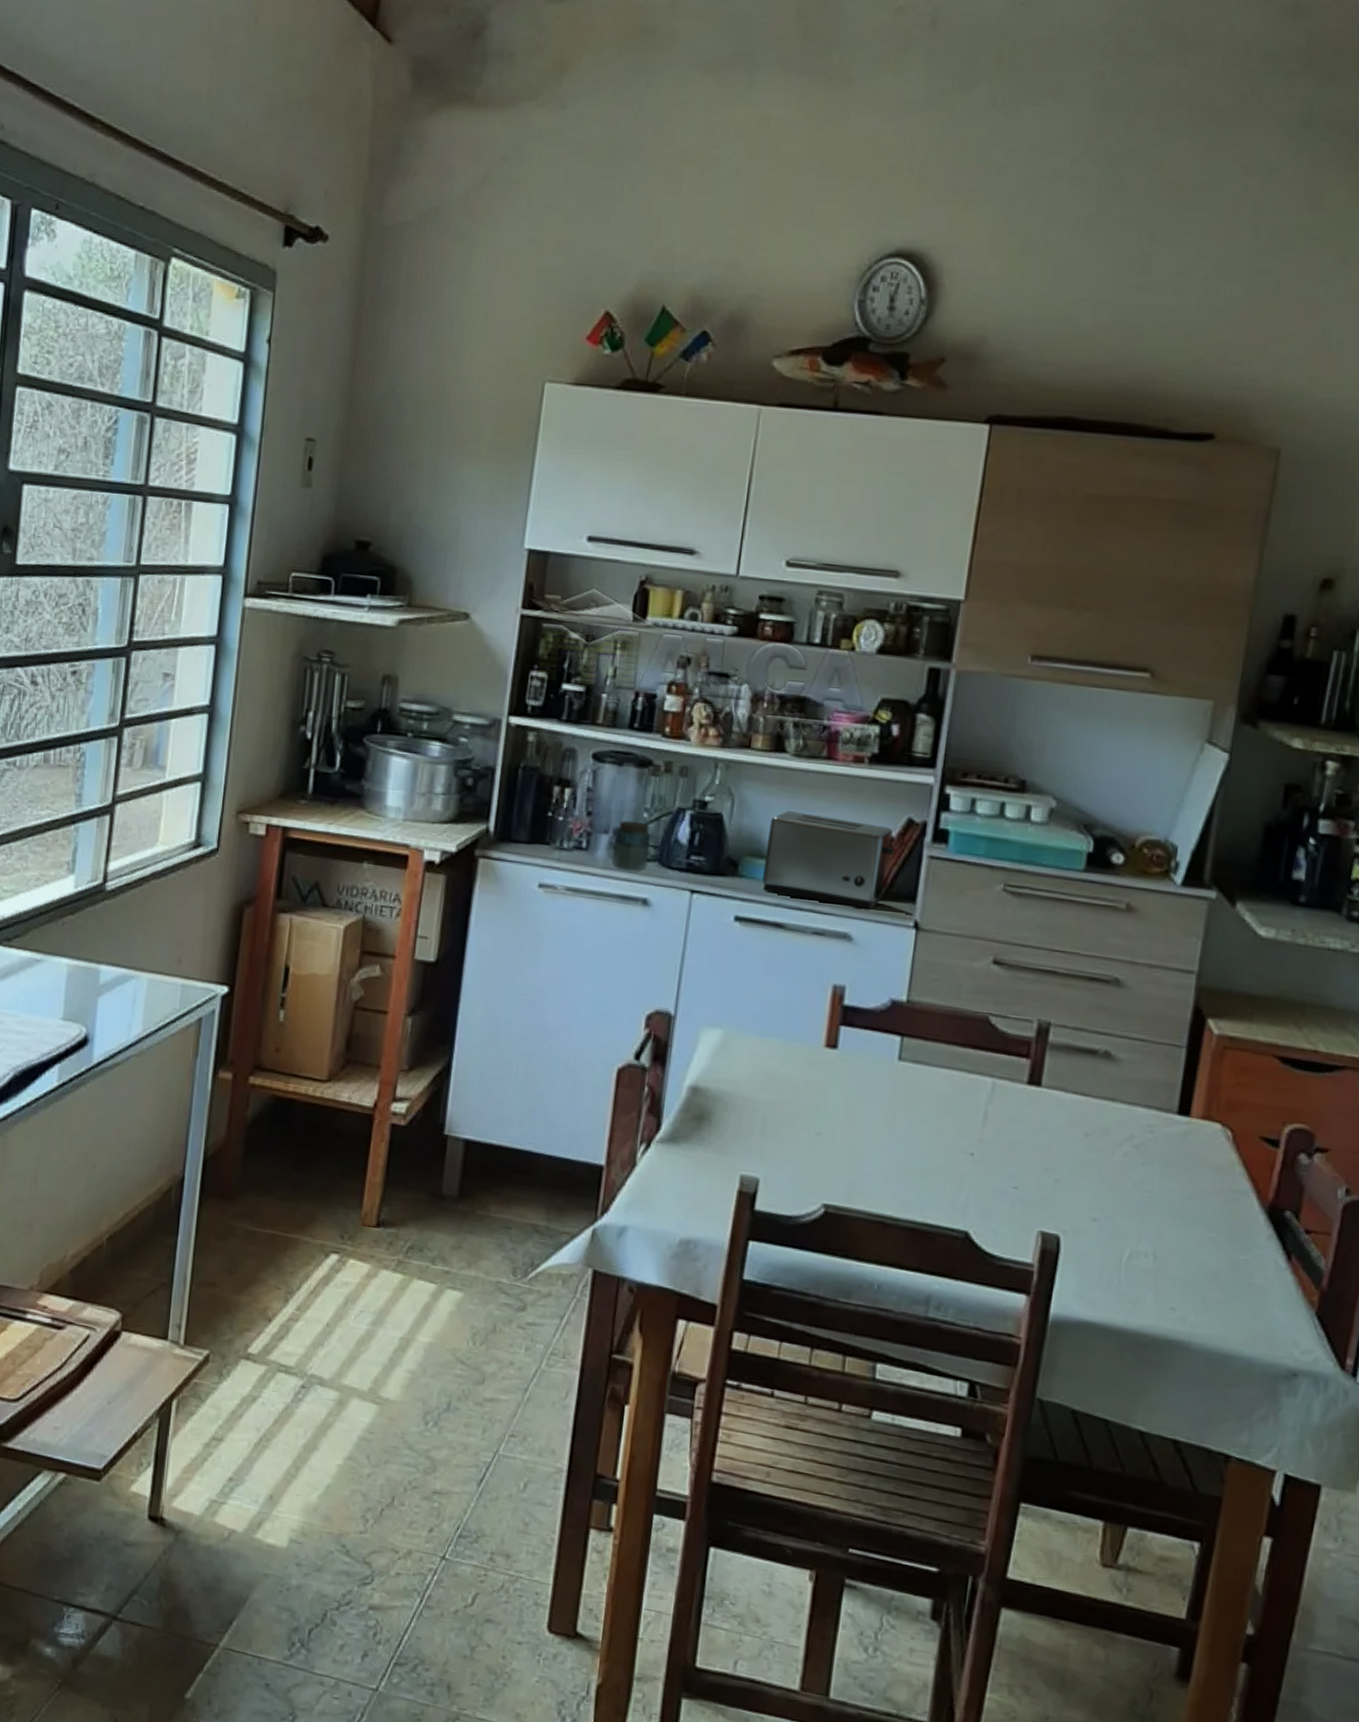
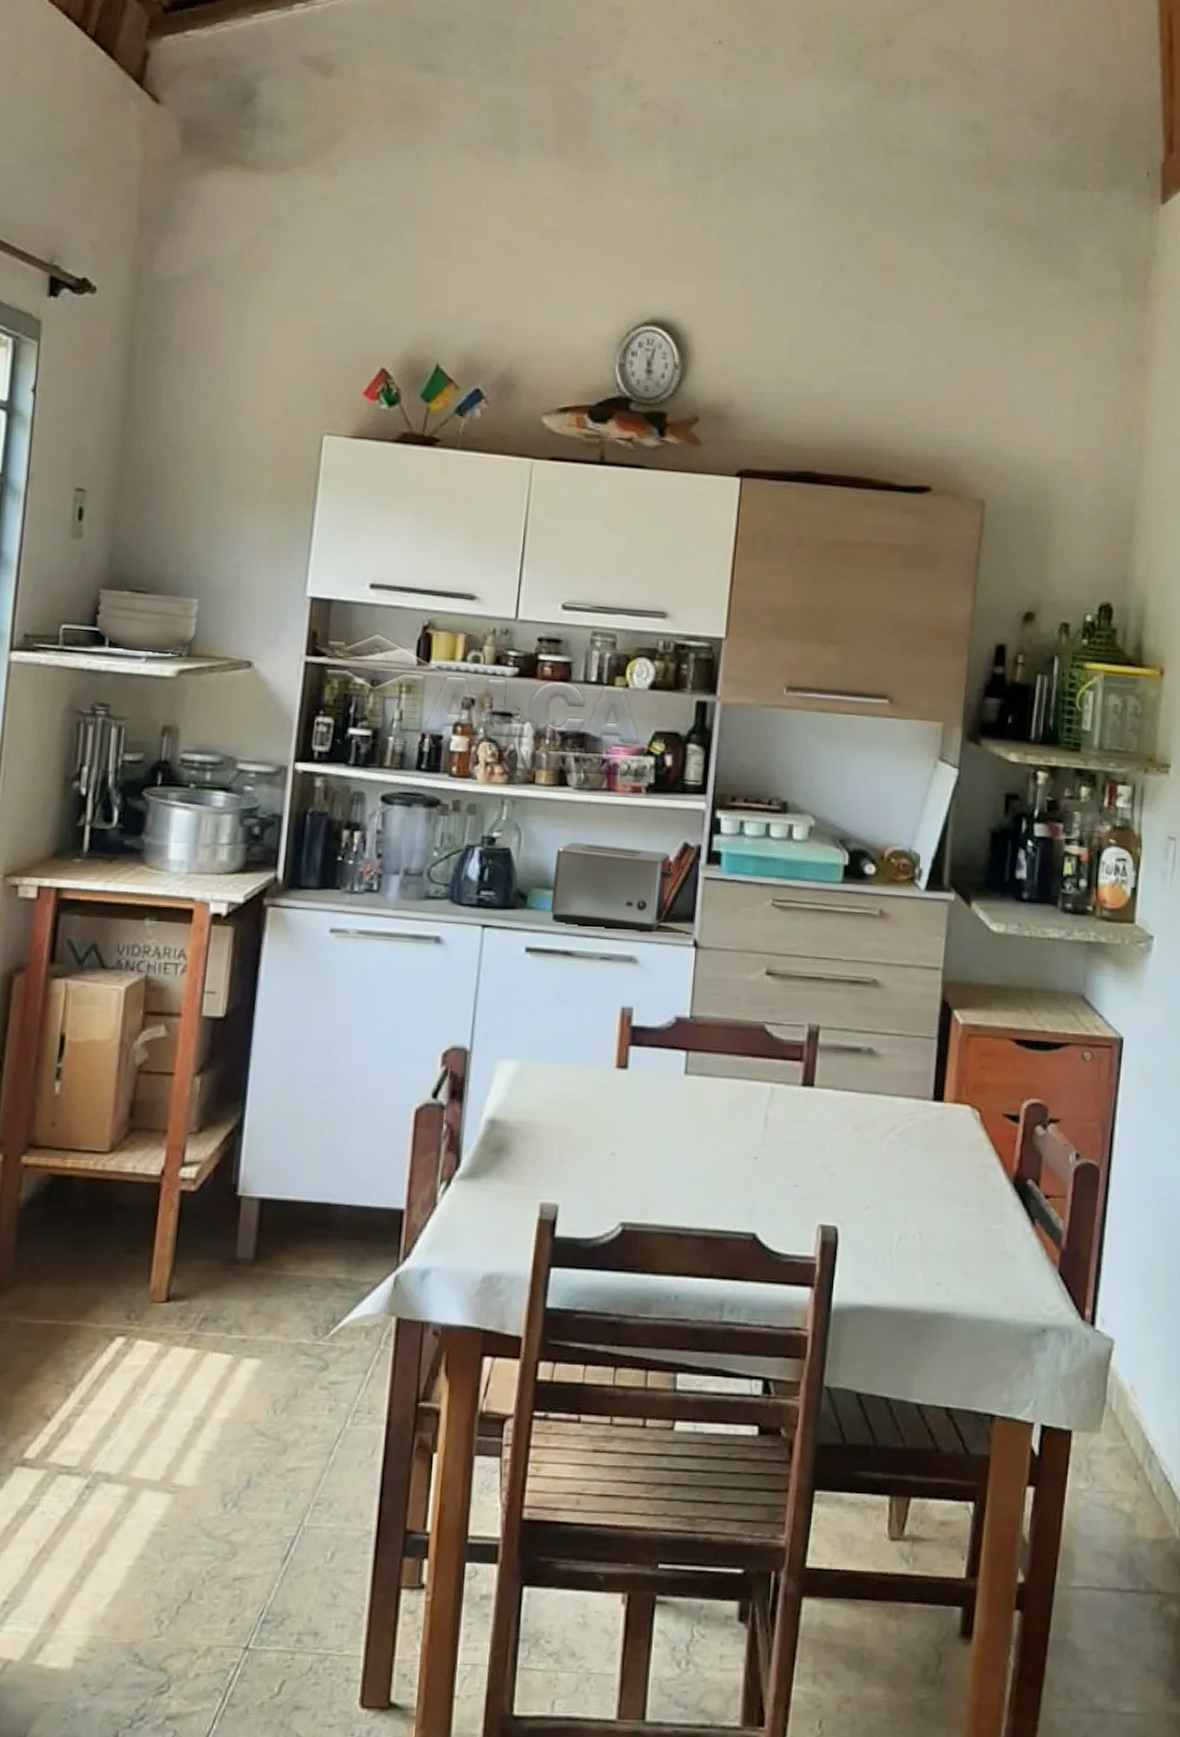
bowl: none [323,537,420,601] -> present [96,588,199,652]
peanut butter: present [612,821,652,873] -> none [403,861,442,912]

